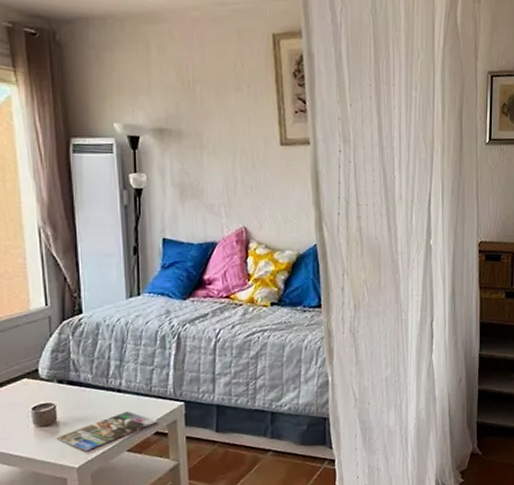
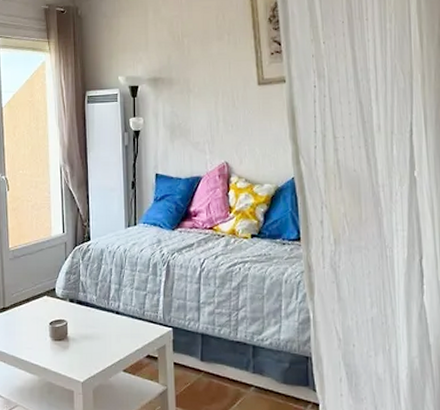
magazine: present [56,411,158,451] -> none [66,333,150,368]

